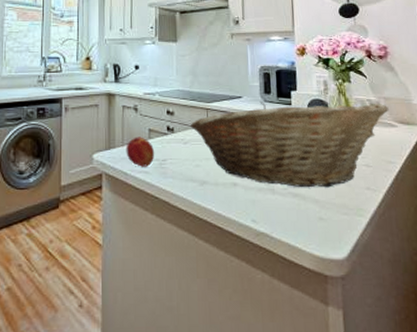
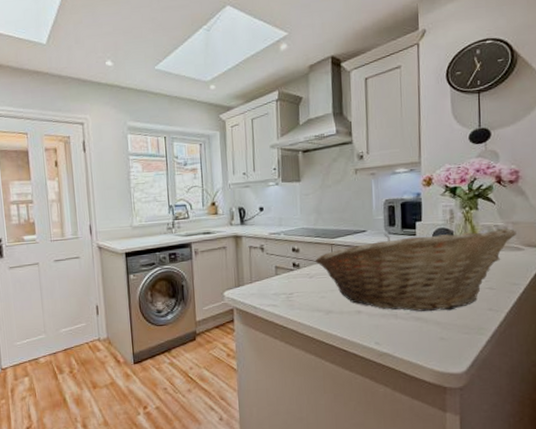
peach: present [126,137,155,167] -> none [254,274,282,301]

